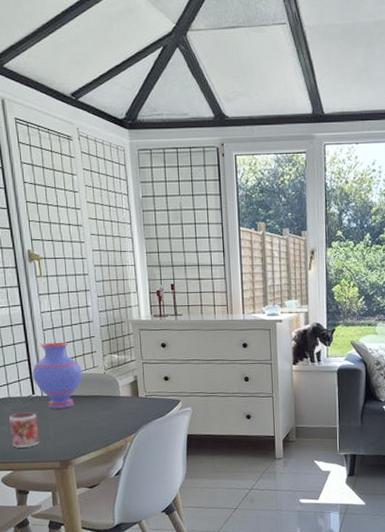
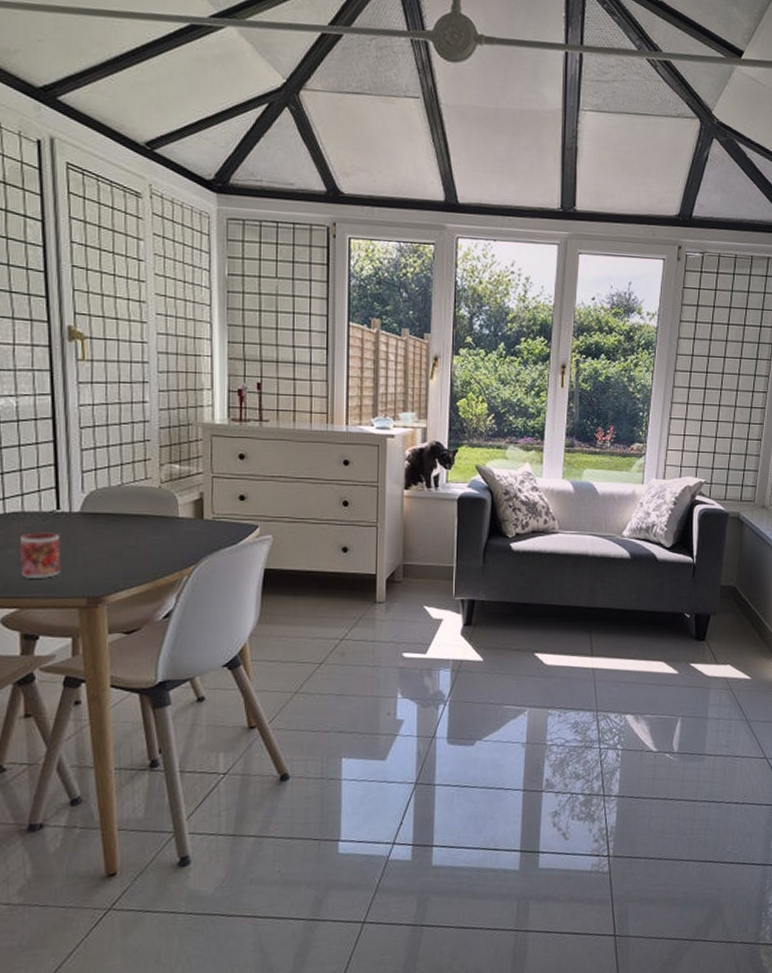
vase: present [32,342,83,409] -> none [58,444,130,529]

